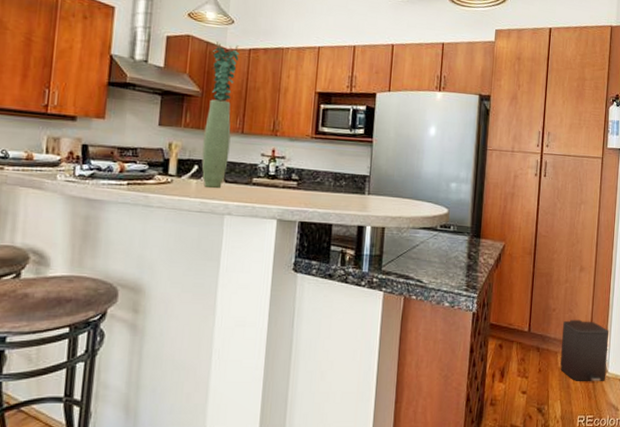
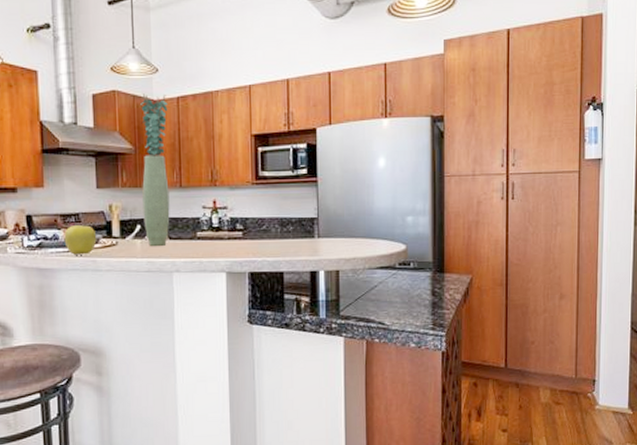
fruit: none [118,158,153,190] -> present [64,224,97,255]
pedal bin: present [560,319,610,381] -> none [543,351,598,416]

